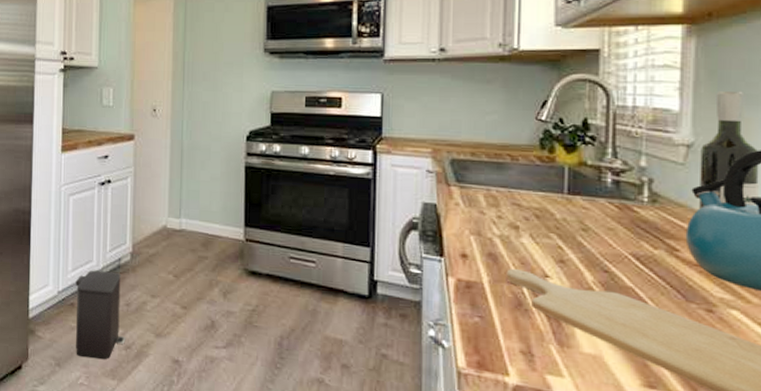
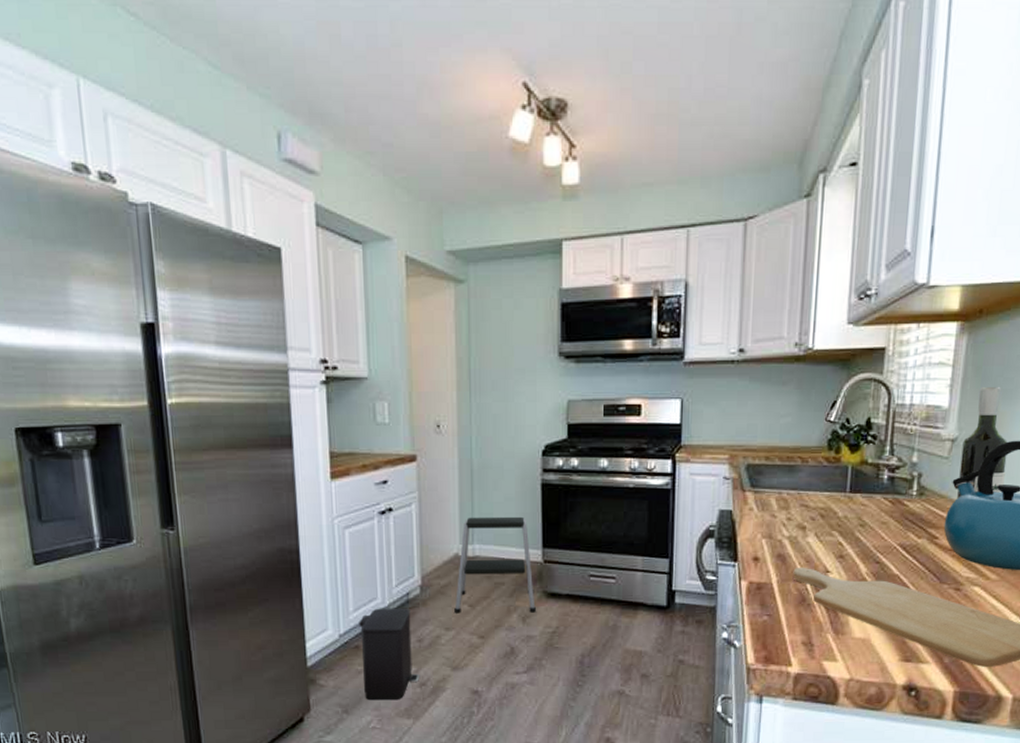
step stool: none [160,193,236,289] -> present [454,516,536,614]

